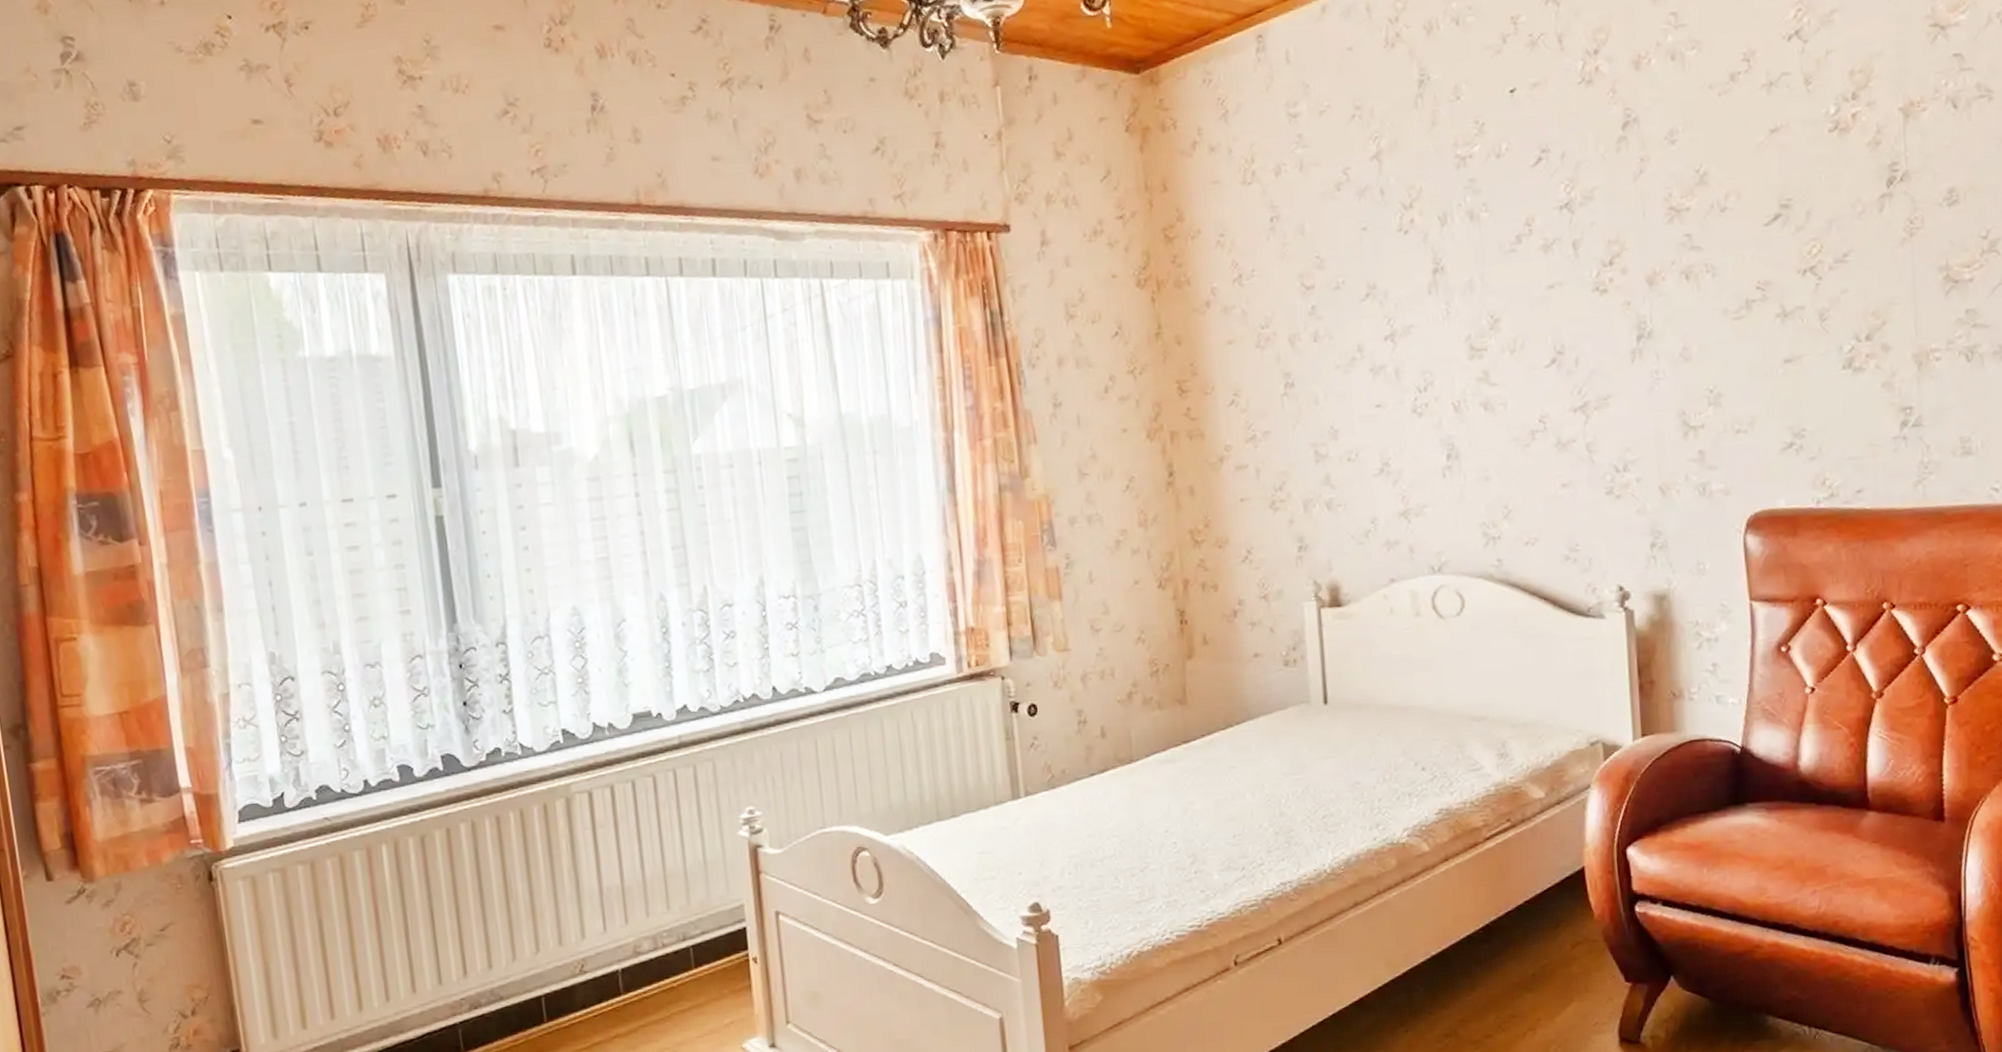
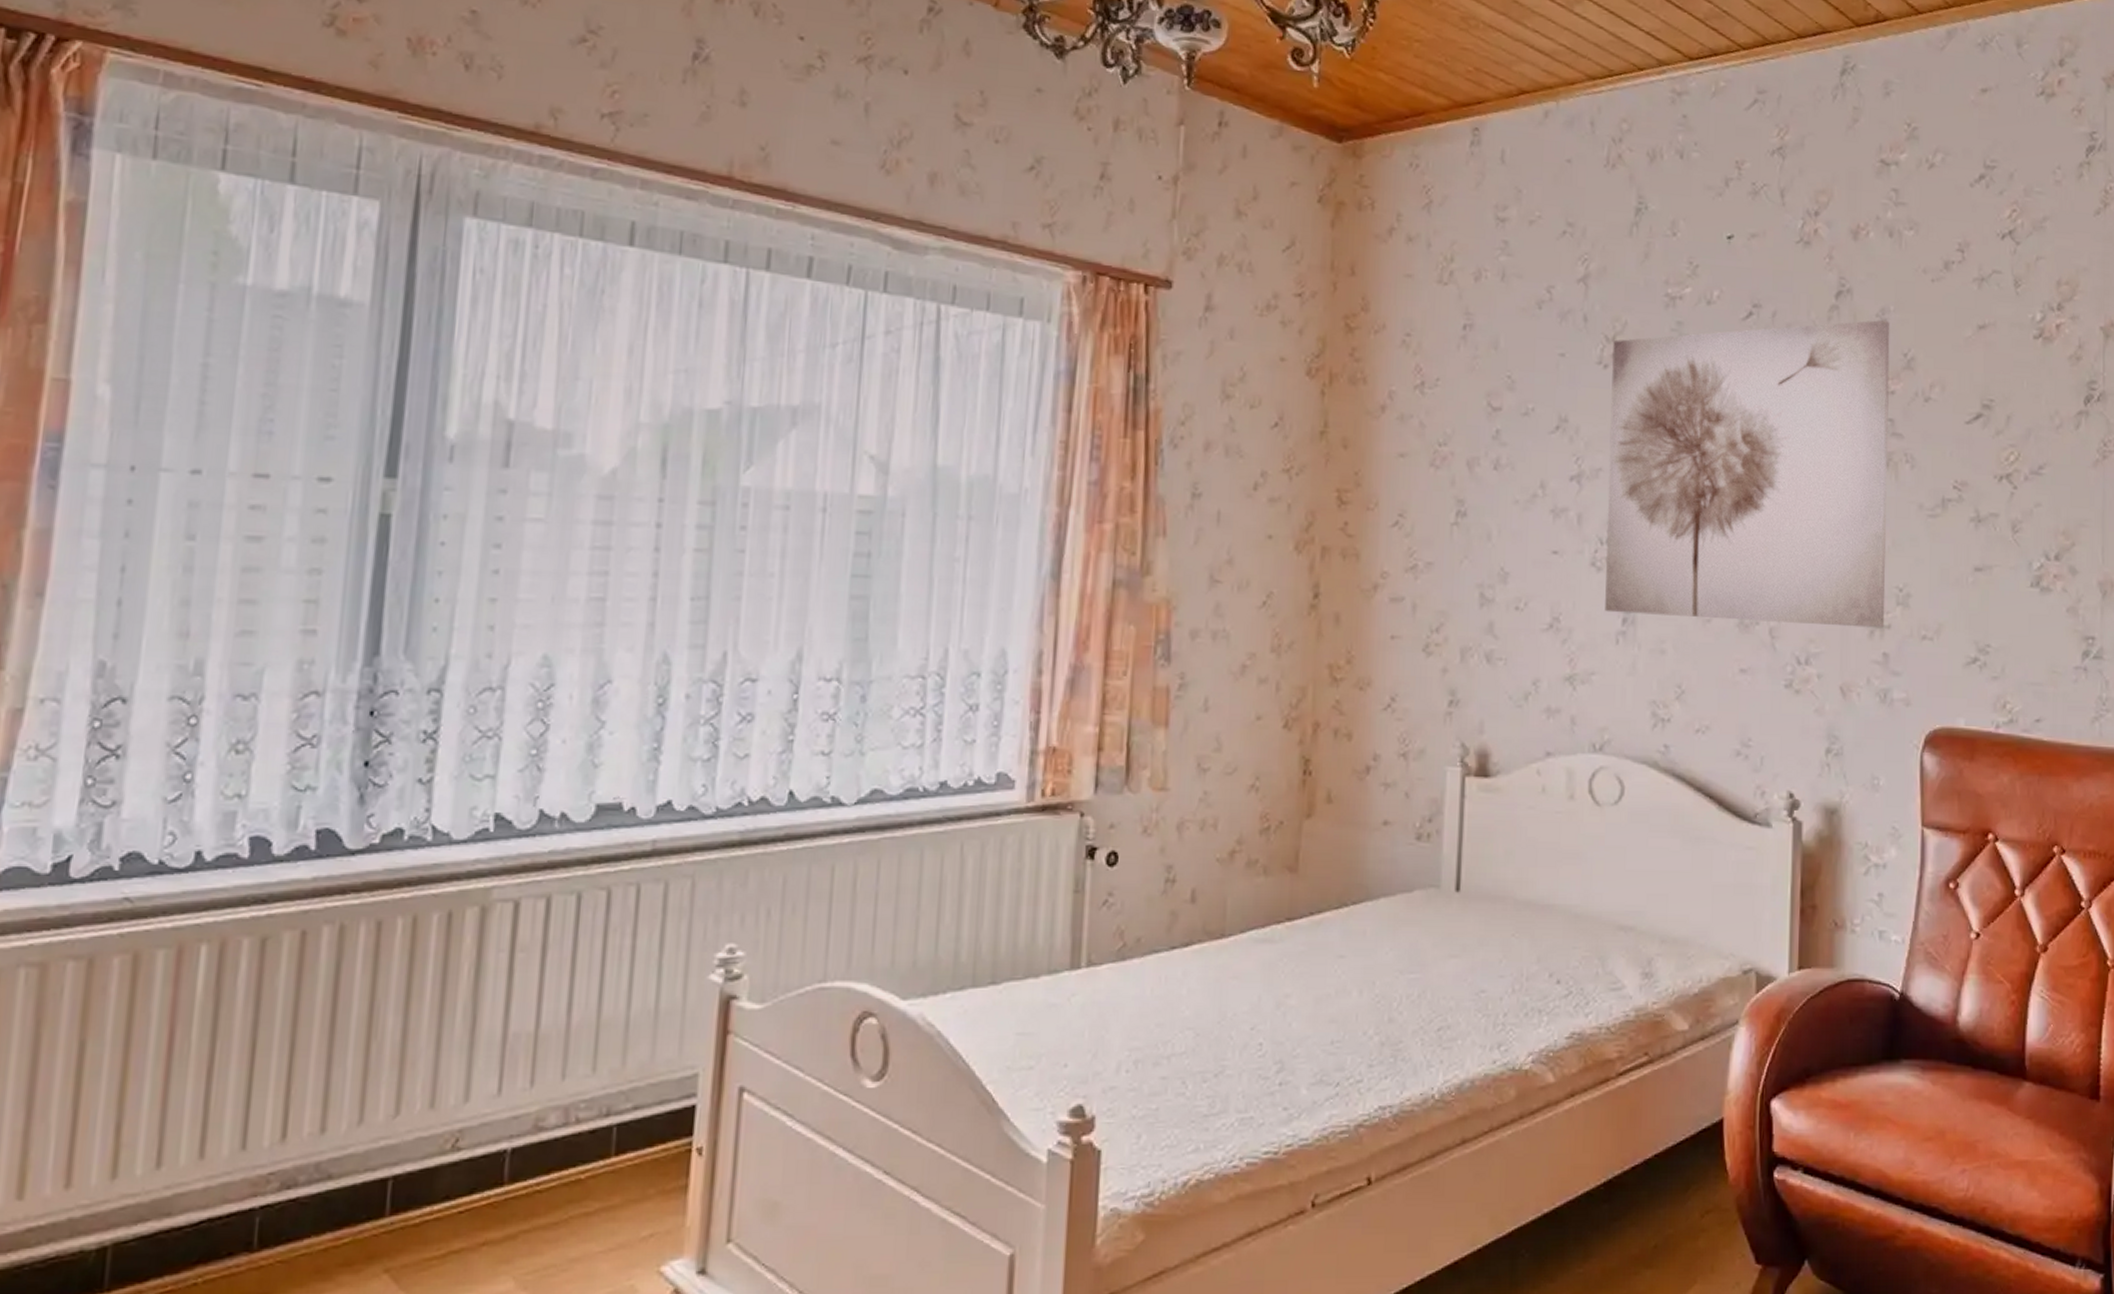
wall art: none [1411,141,1698,452] -> present [1605,319,1890,628]

